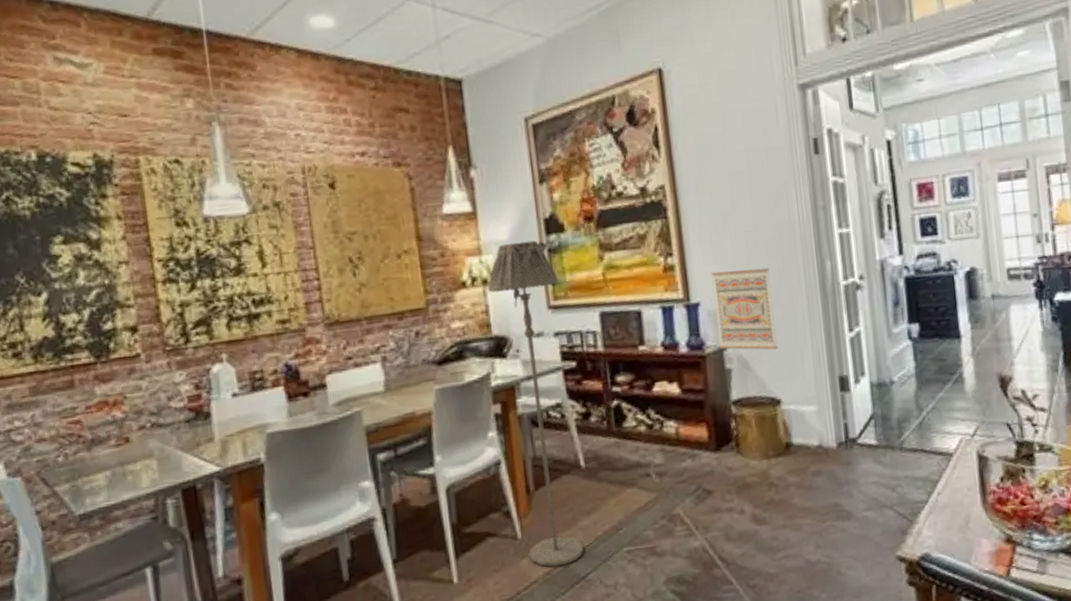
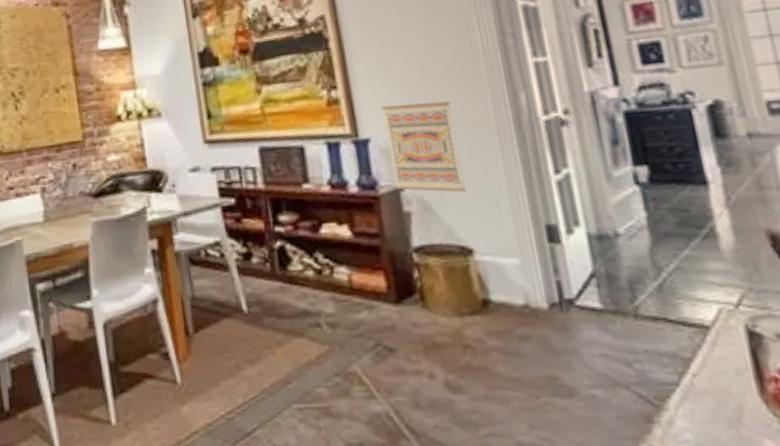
floor lamp: present [487,240,584,567] -> none [142,74,249,418]

